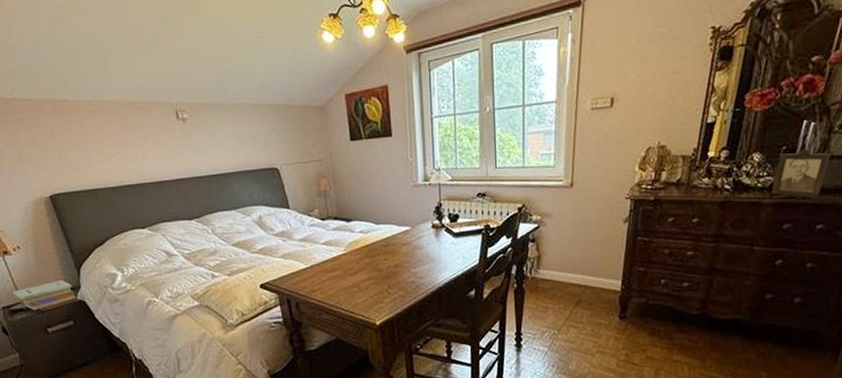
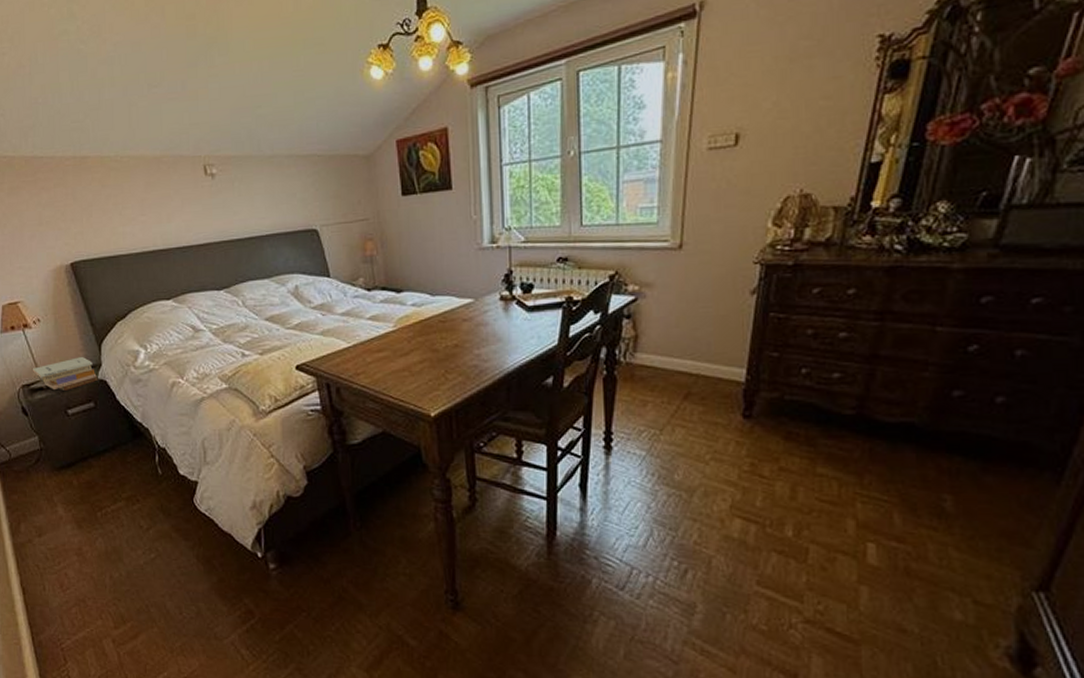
photo frame: present [771,149,831,198] -> none [964,194,1055,261]

